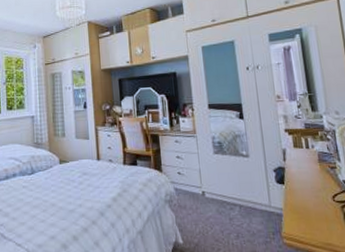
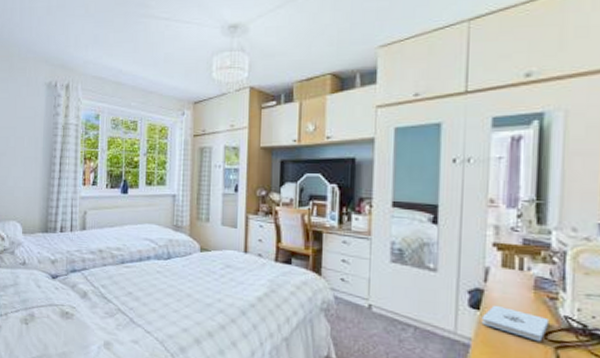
notepad: none [286,178,334,204] -> present [481,305,550,342]

